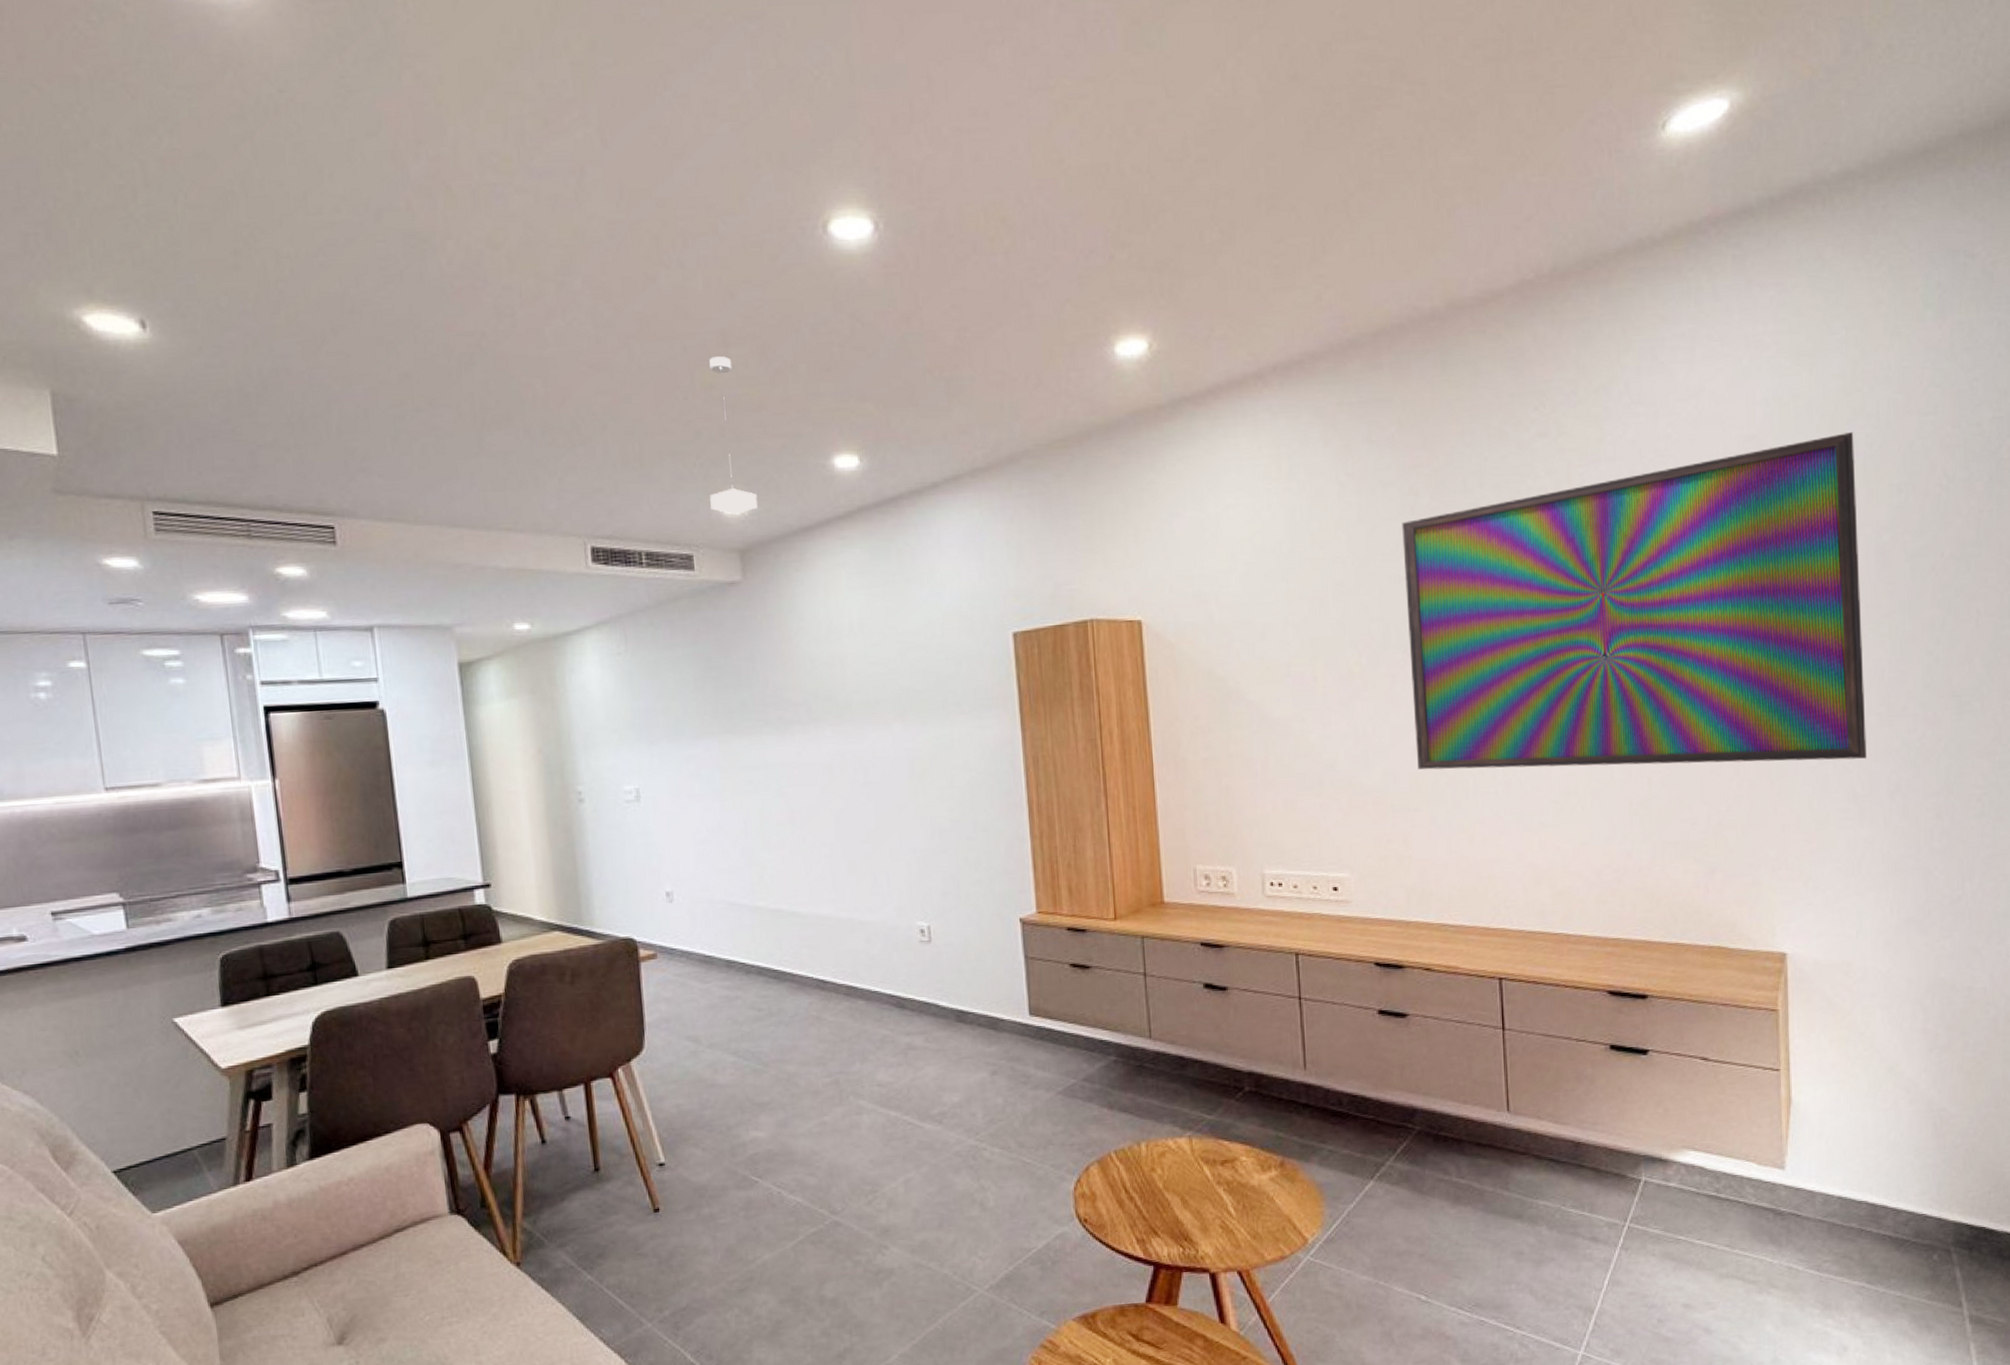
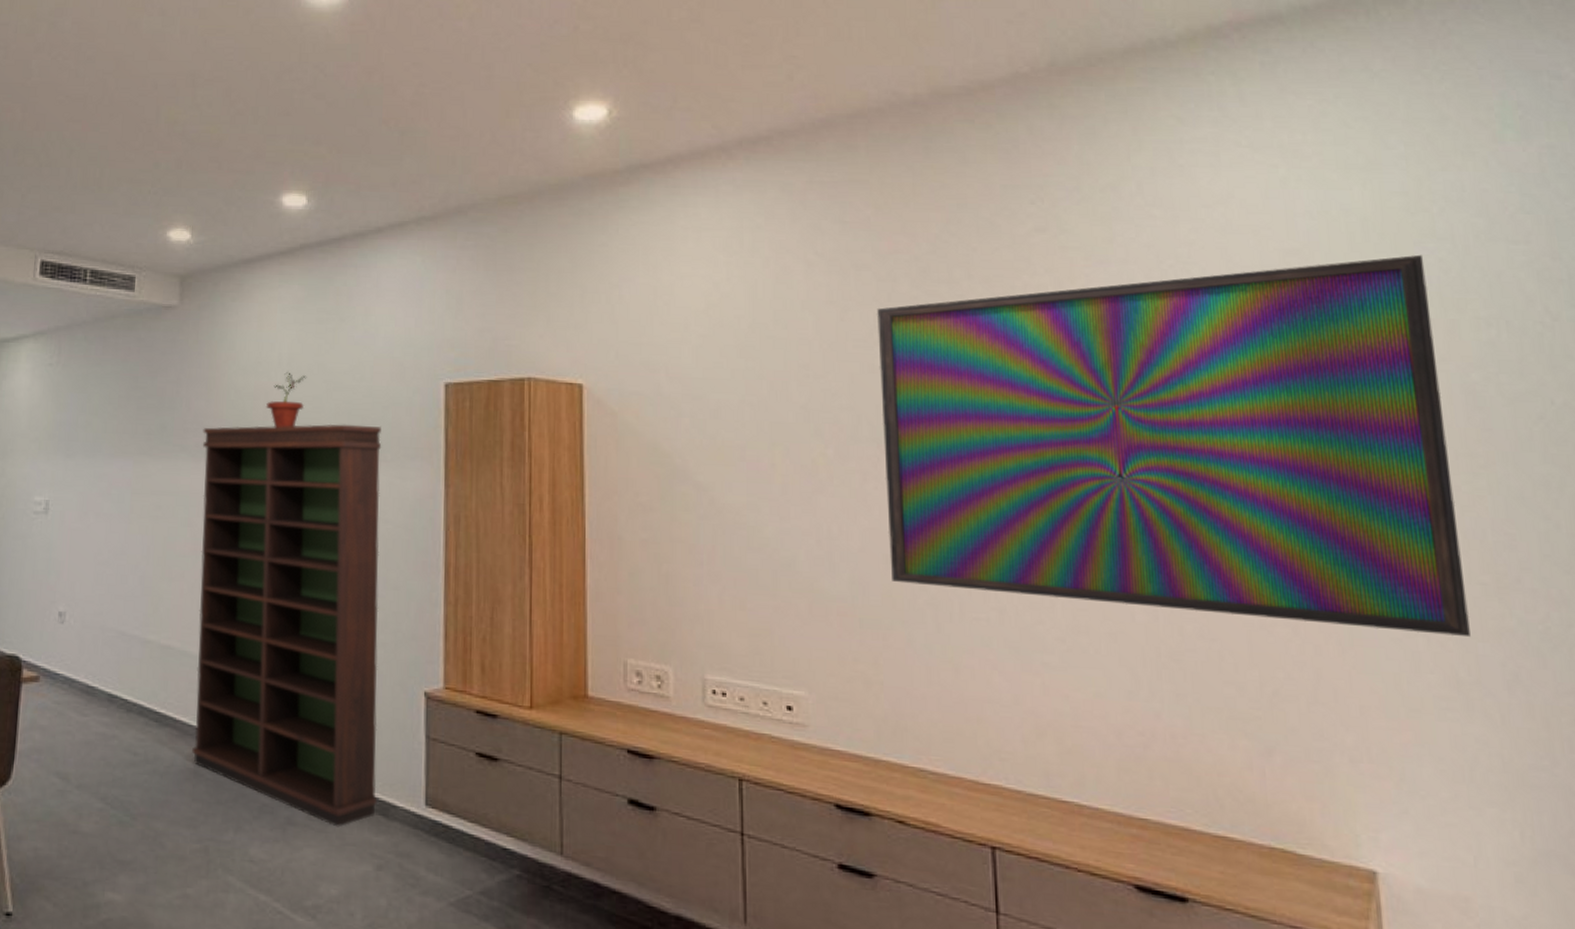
pendant lamp: present [709,356,758,515] -> none [158,96,204,242]
bookshelf: none [783,681,987,1045] -> present [192,423,382,828]
potted plant: none [842,636,881,693] -> present [265,371,307,428]

